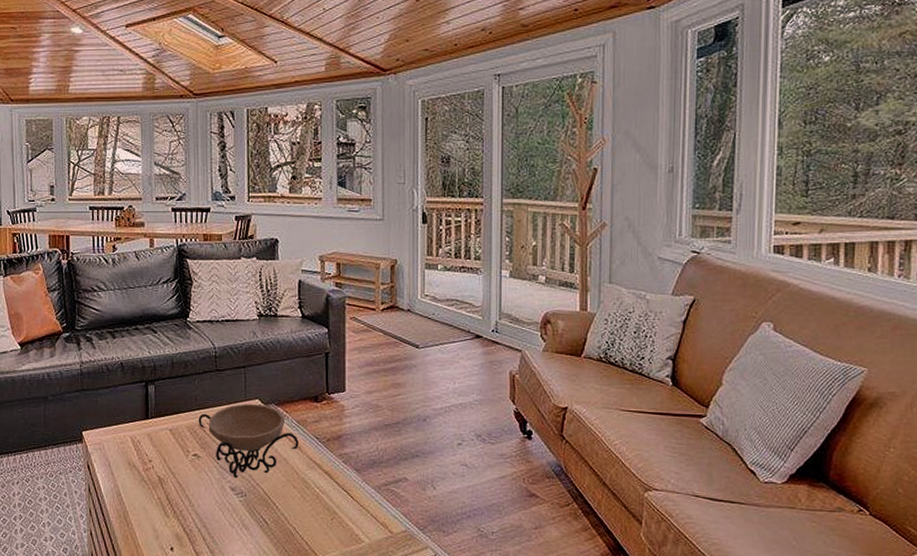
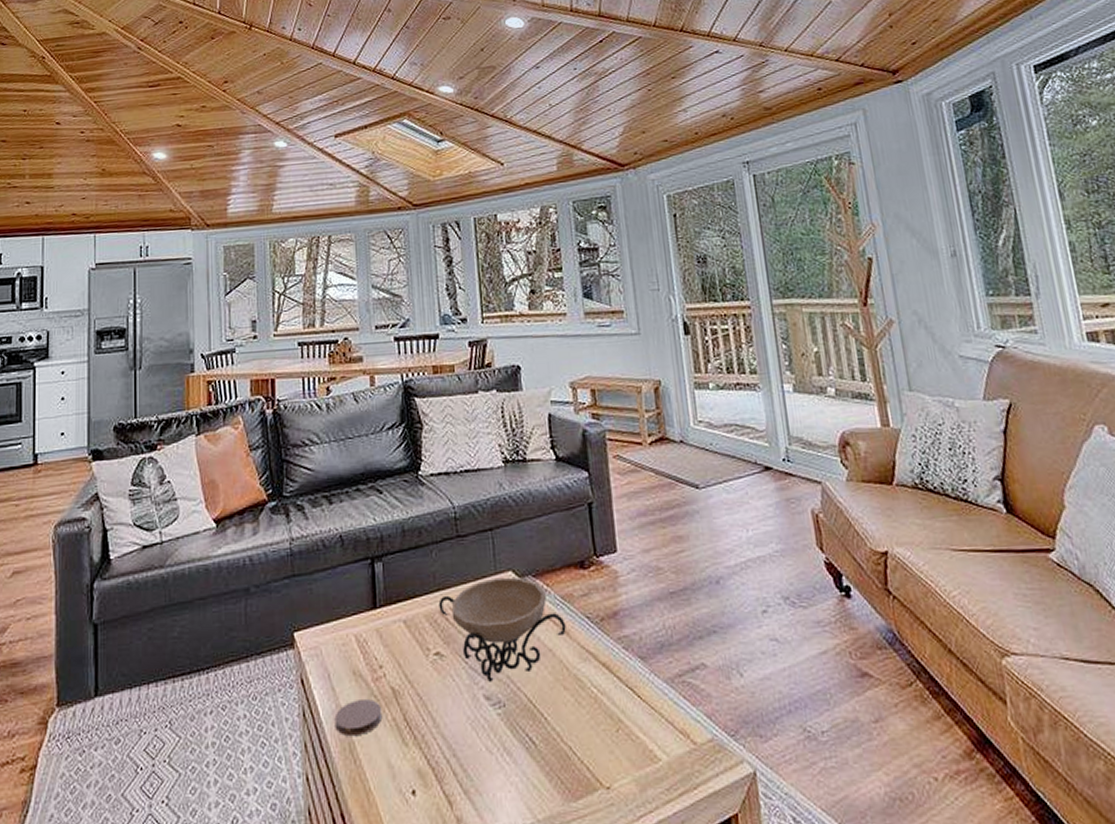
coaster: none [113,483,150,508] -> present [334,699,383,737]

